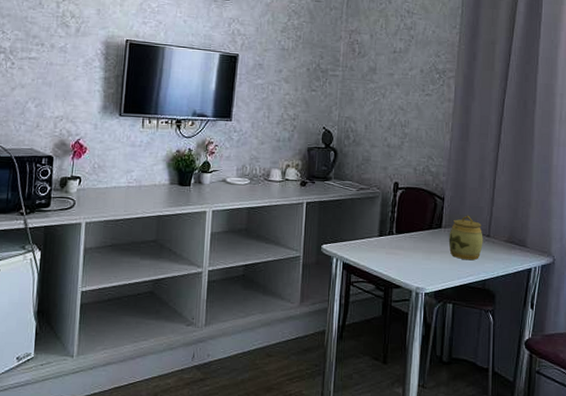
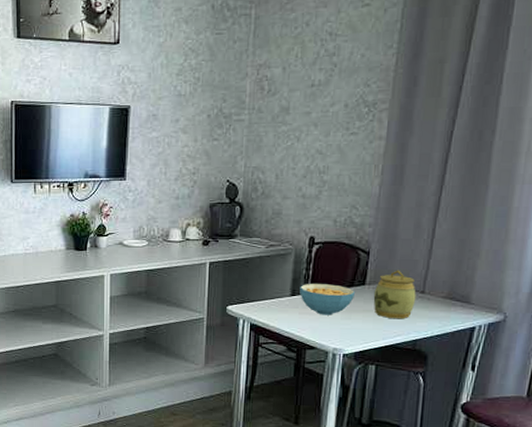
cereal bowl: none [386,225,434,256] -> present [300,284,356,315]

